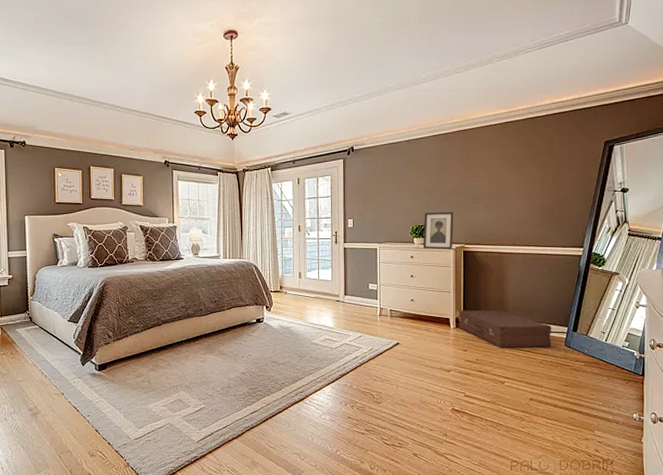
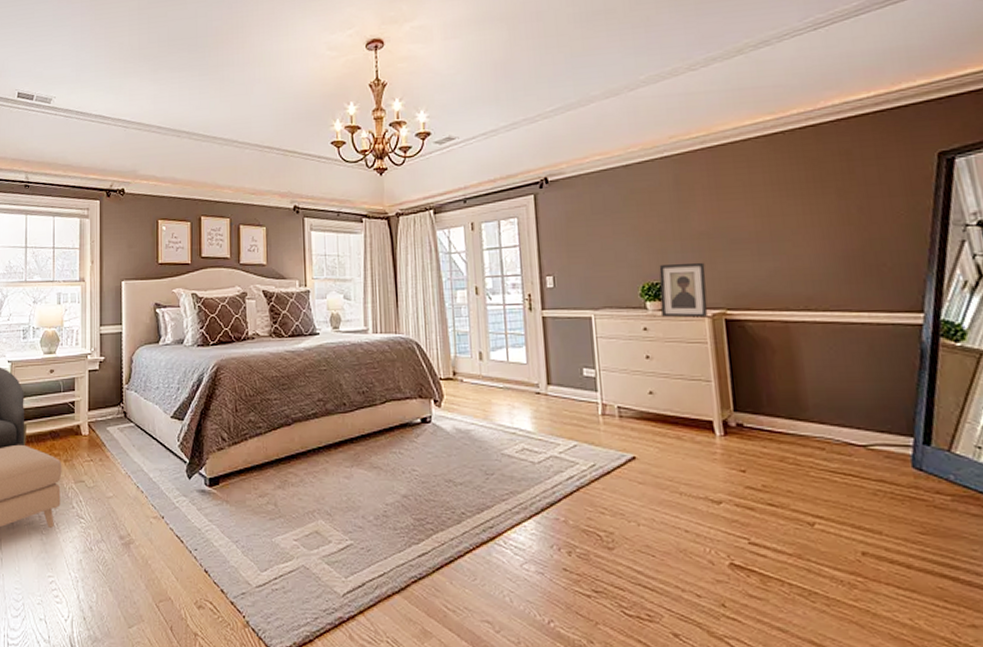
suitcase: present [458,309,551,348] -> none [726,408,889,469]

